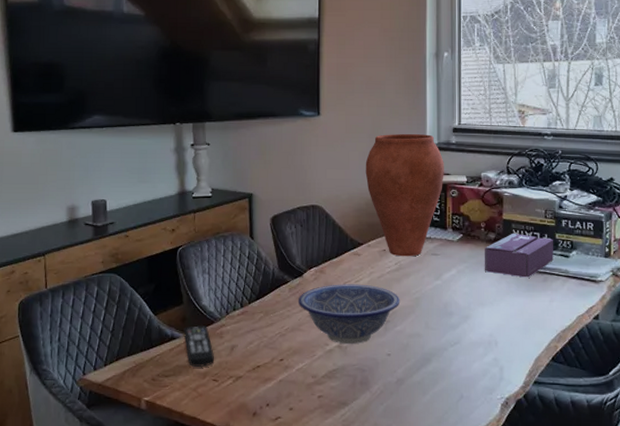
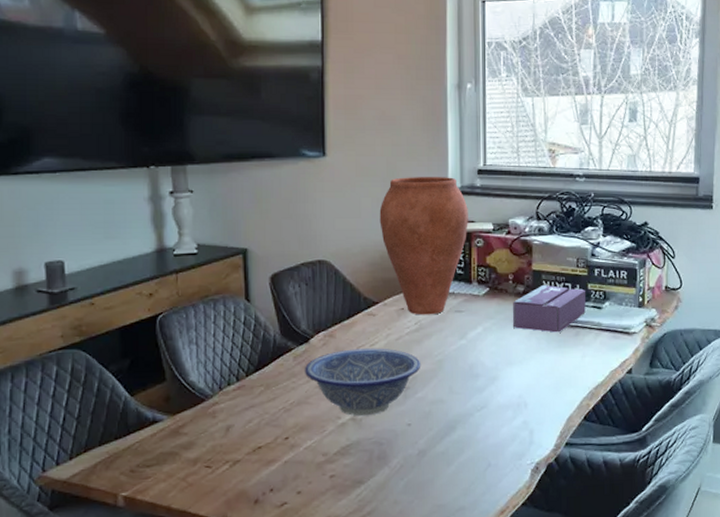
remote control: present [183,324,214,368] -> none [168,403,206,454]

